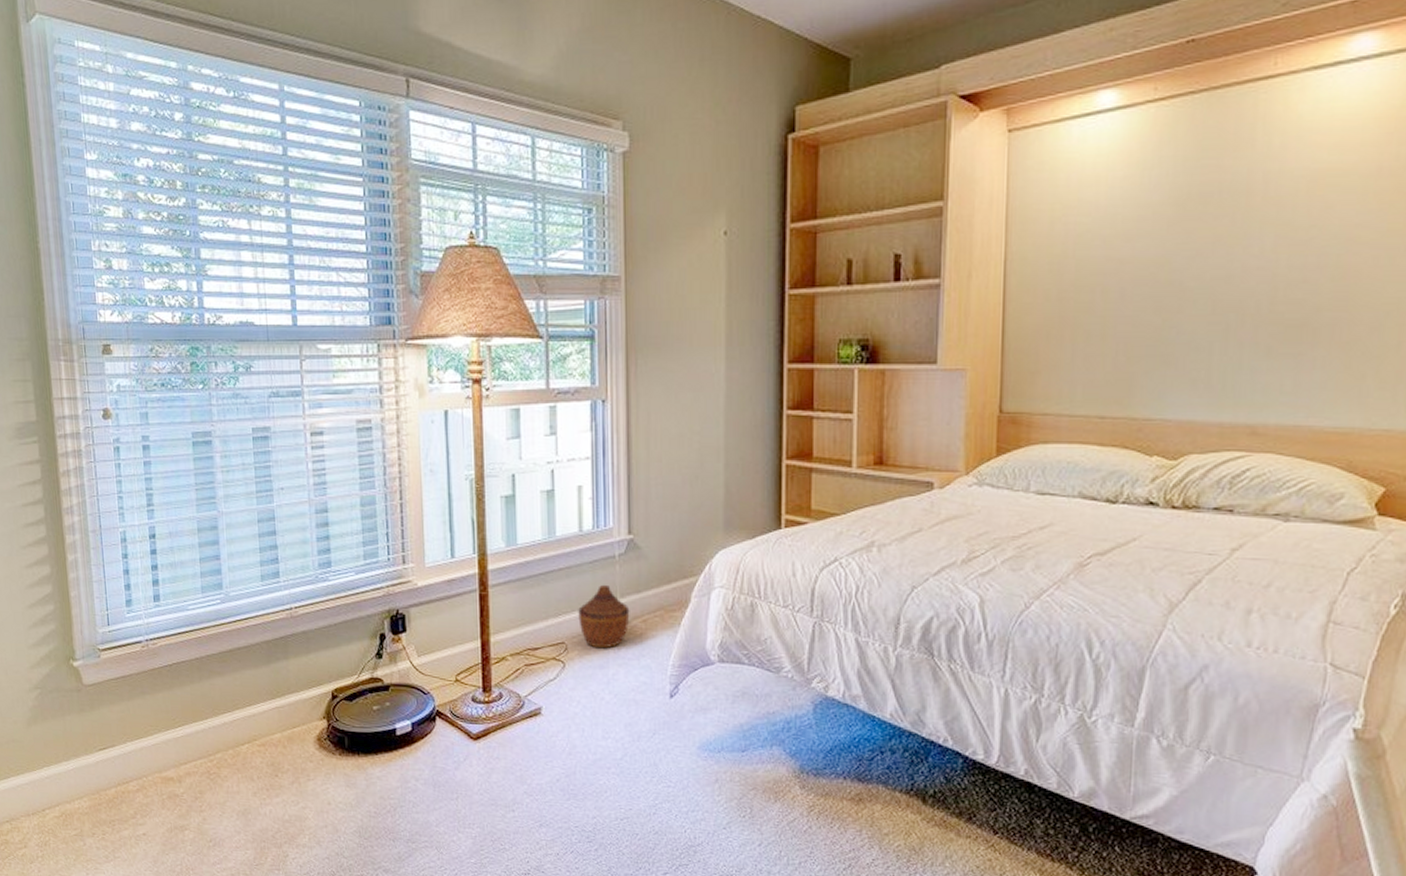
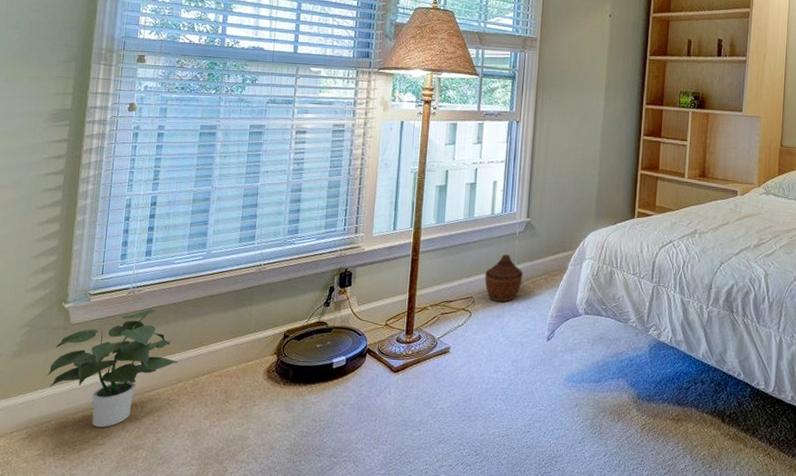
potted plant: none [69,665,214,805] -> present [47,309,180,427]

